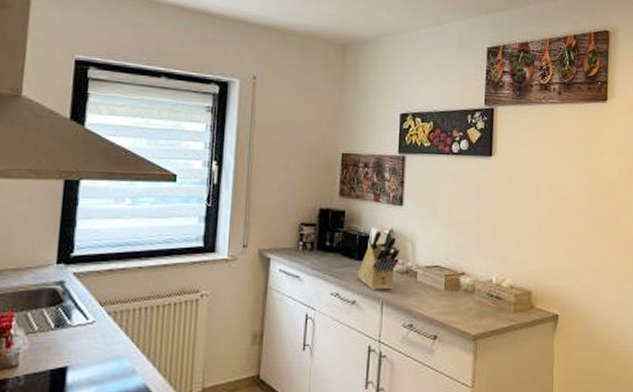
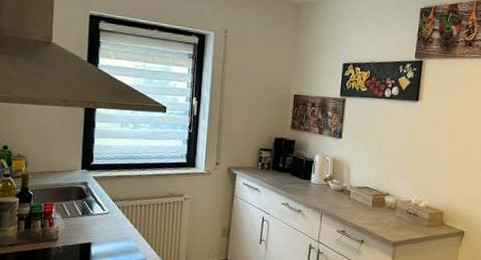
knife block: present [357,228,400,290] -> none [303,155,338,203]

